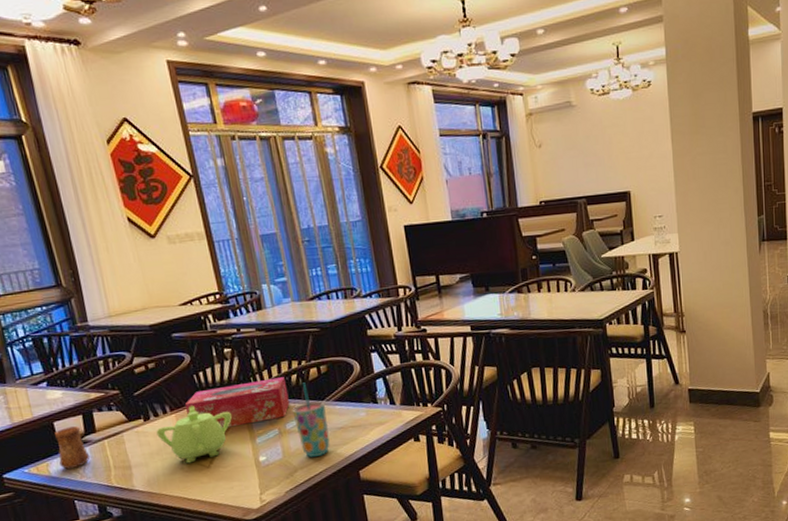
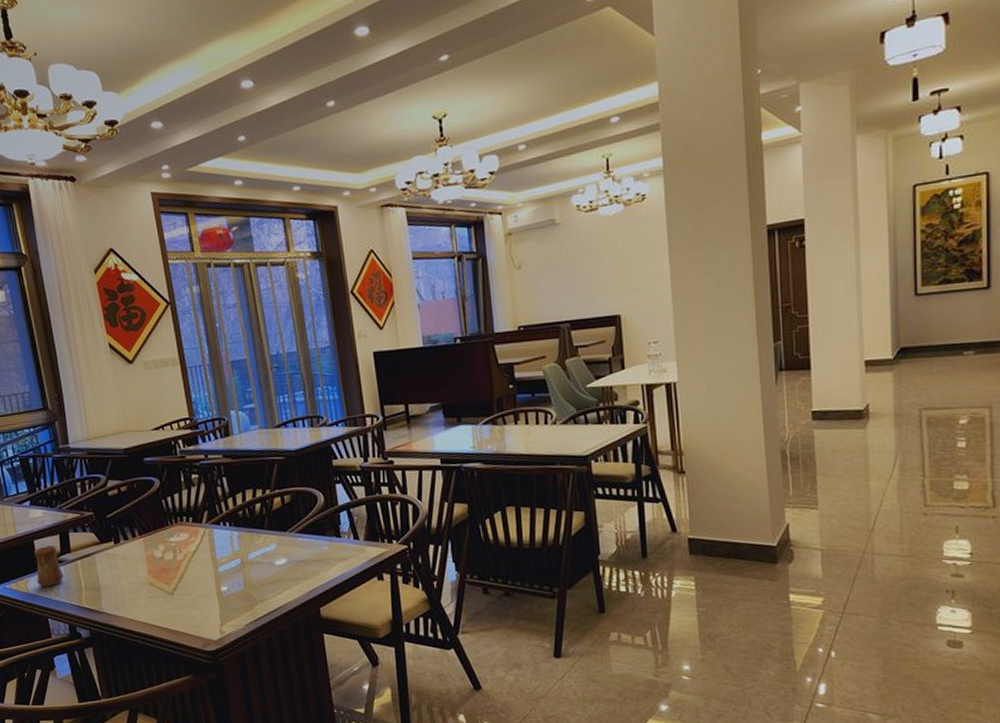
teapot: present [156,406,232,464] -> none [125,531,196,589]
tissue box: present [184,377,290,428] -> none [152,505,253,555]
cup: present [292,382,330,458] -> none [255,512,291,591]

